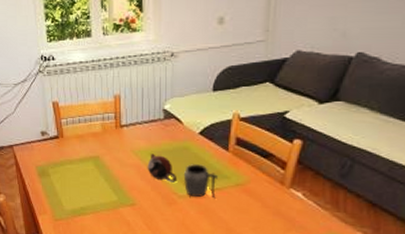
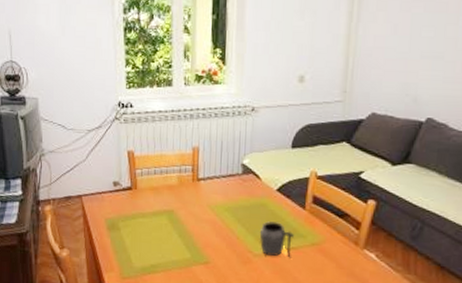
teapot: present [147,153,178,183] -> none [223,209,254,240]

